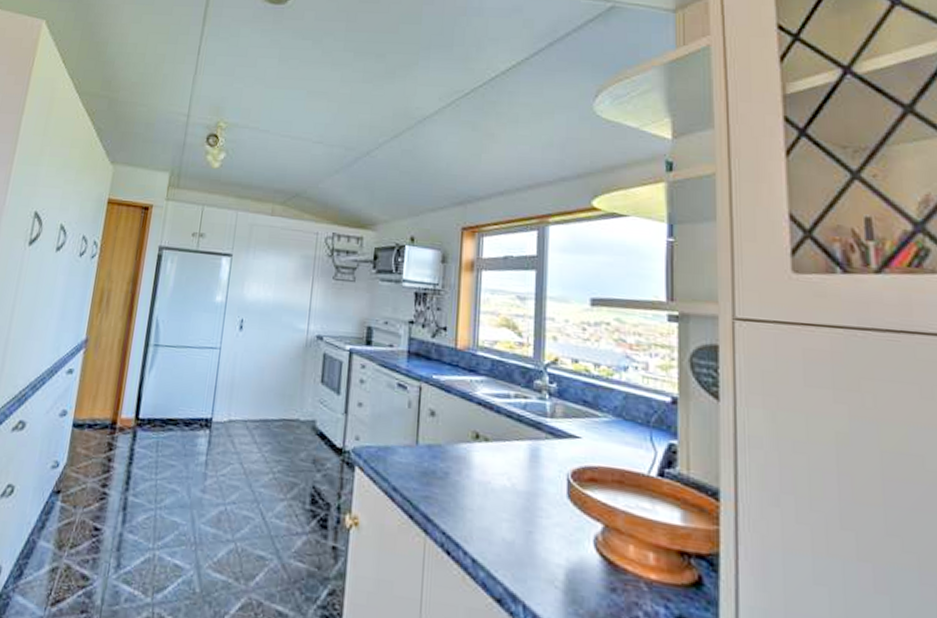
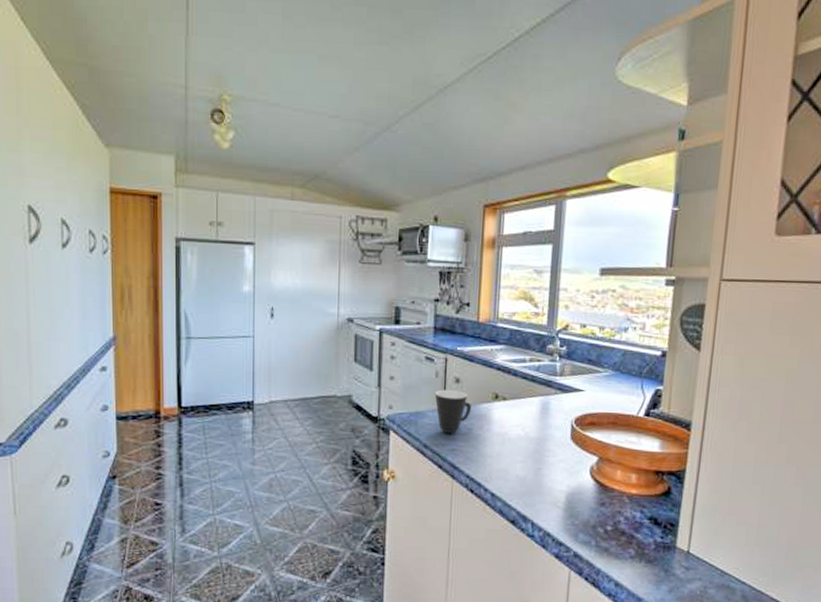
mug: none [407,422,449,476] -> present [435,389,472,433]

